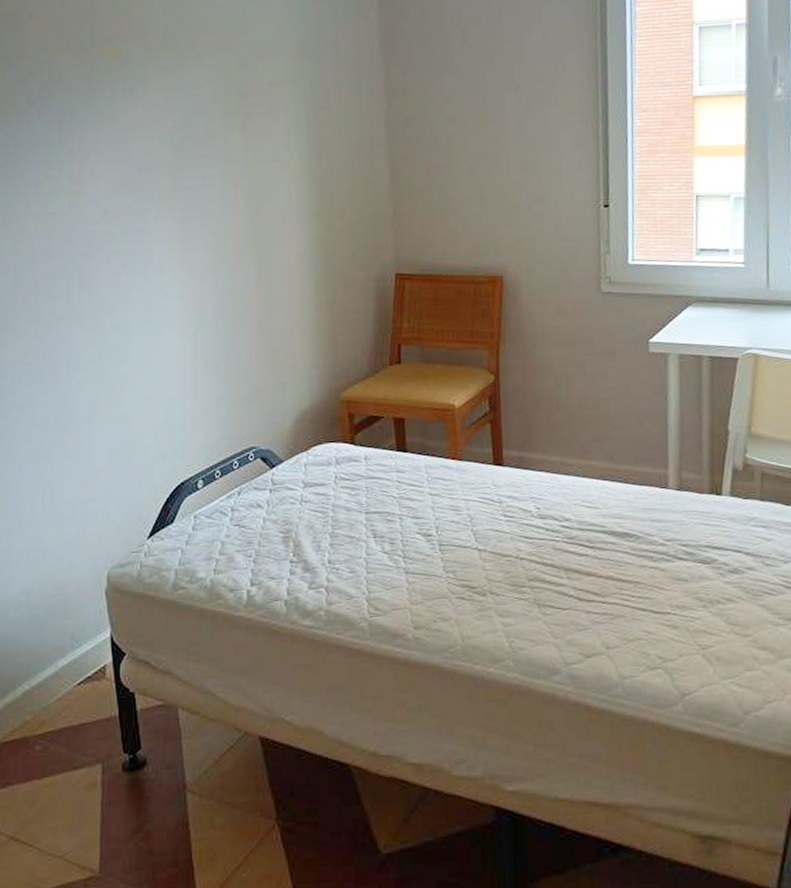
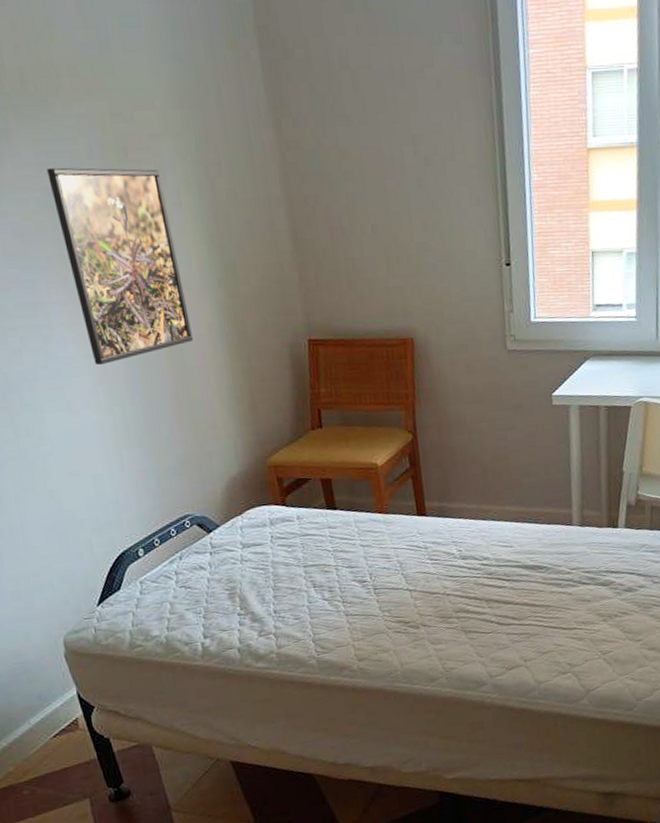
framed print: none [173,110,283,291] -> present [47,167,193,365]

